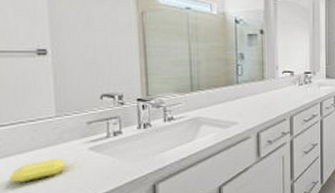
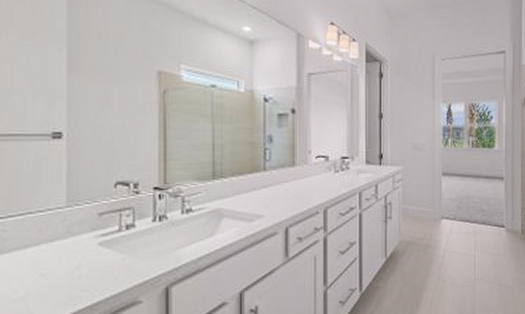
soap bar: present [9,158,67,183] -> none [12,254,73,282]

